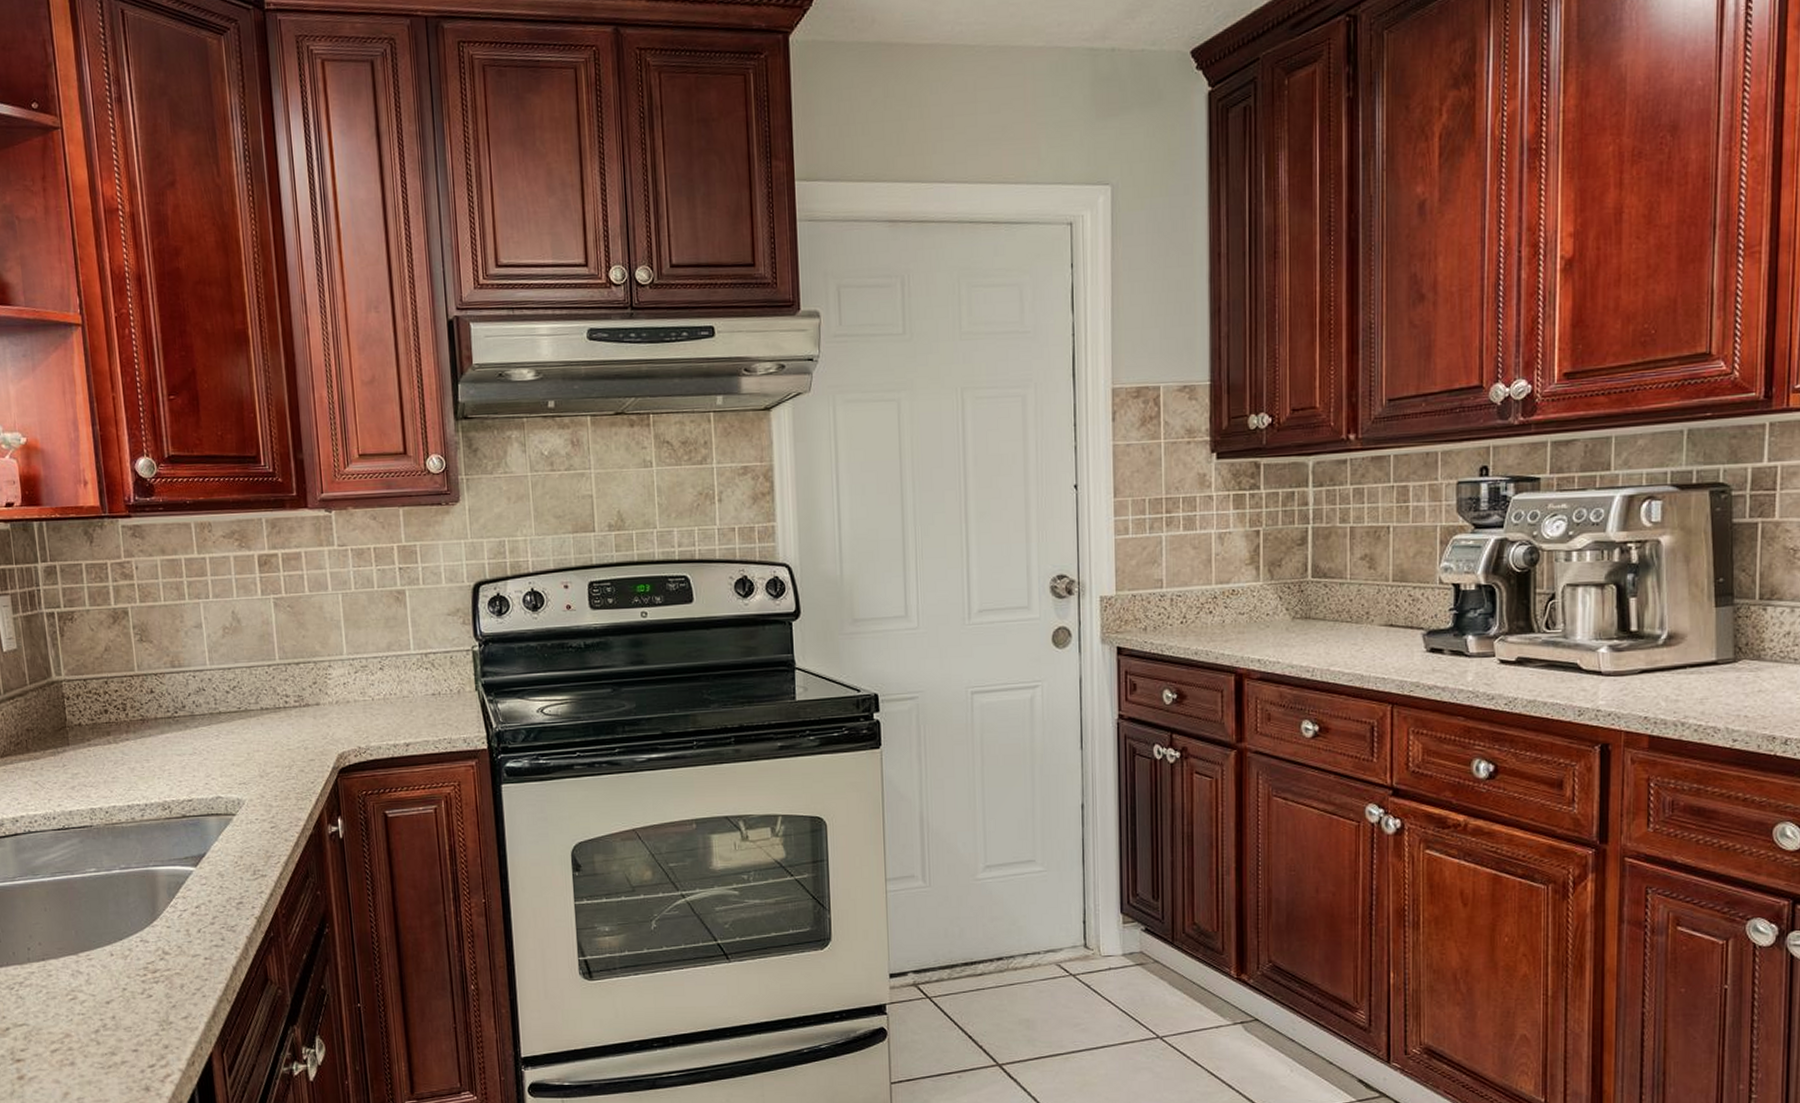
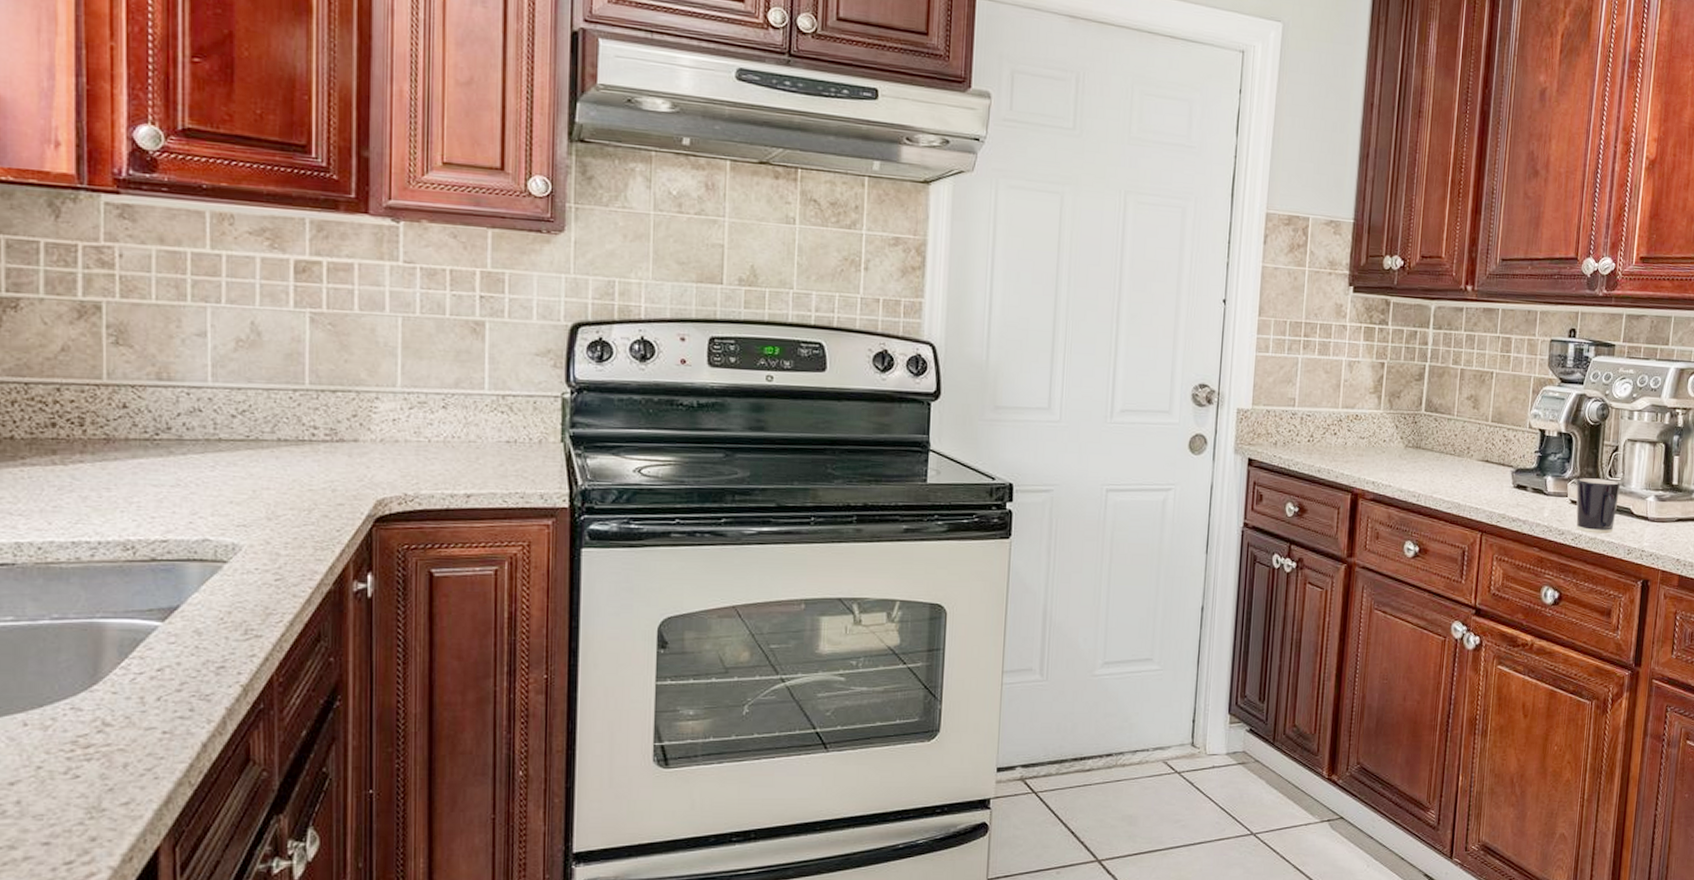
mug: none [1504,632,1561,696] -> present [1576,478,1620,534]

